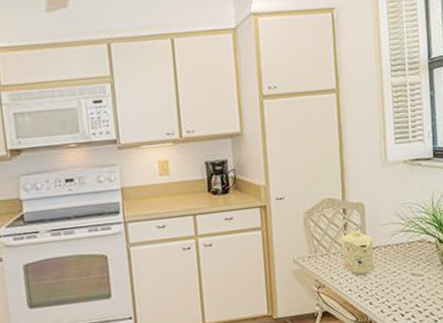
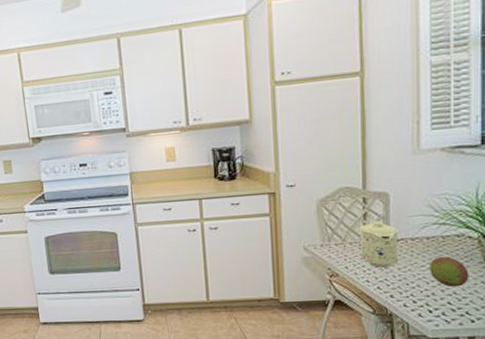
fruit: none [400,261,431,290] -> present [430,256,469,287]

